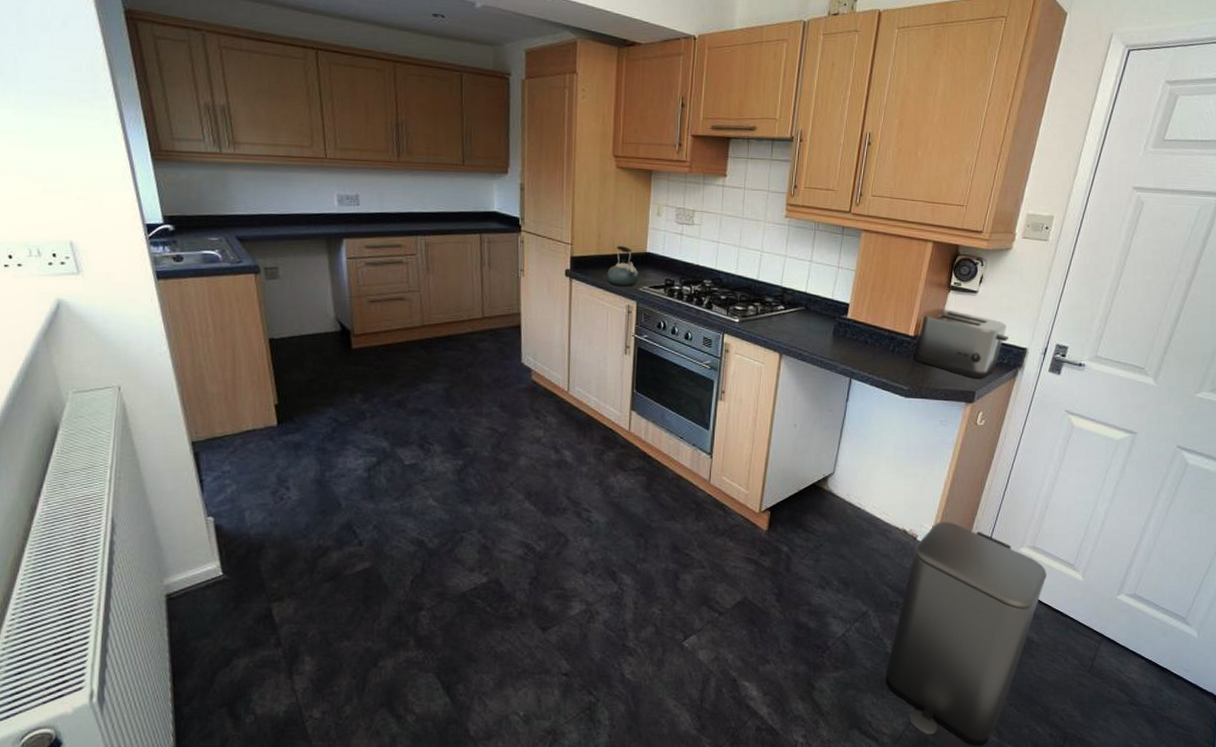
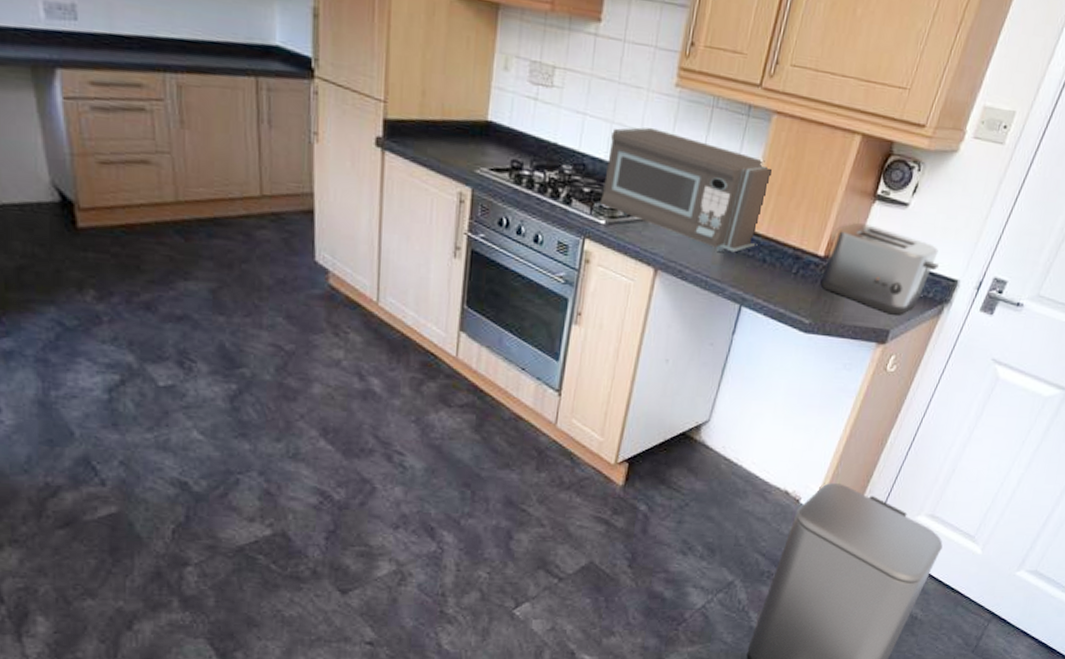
kettle: present [607,246,639,287] -> none [432,109,477,167]
microwave: none [734,249,865,338] -> present [600,127,772,253]

